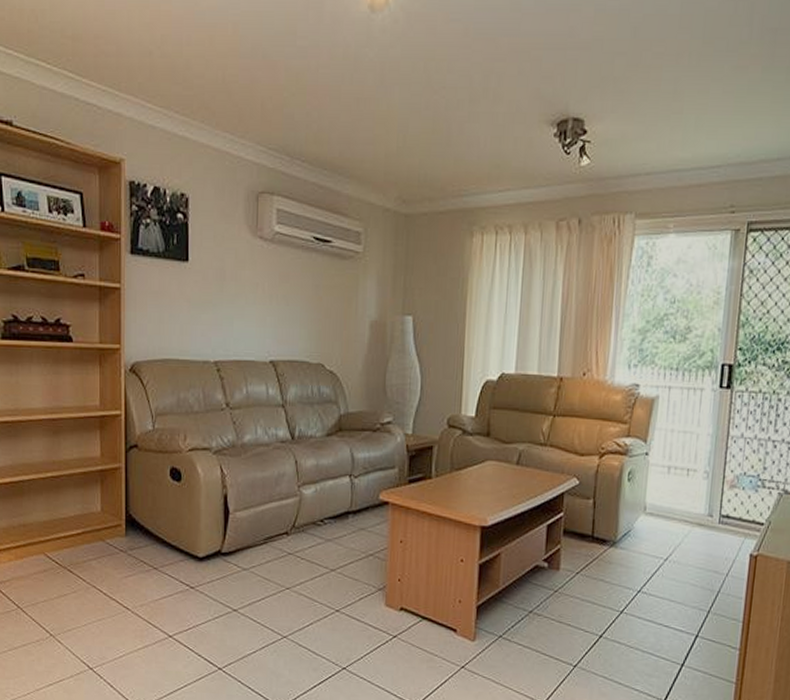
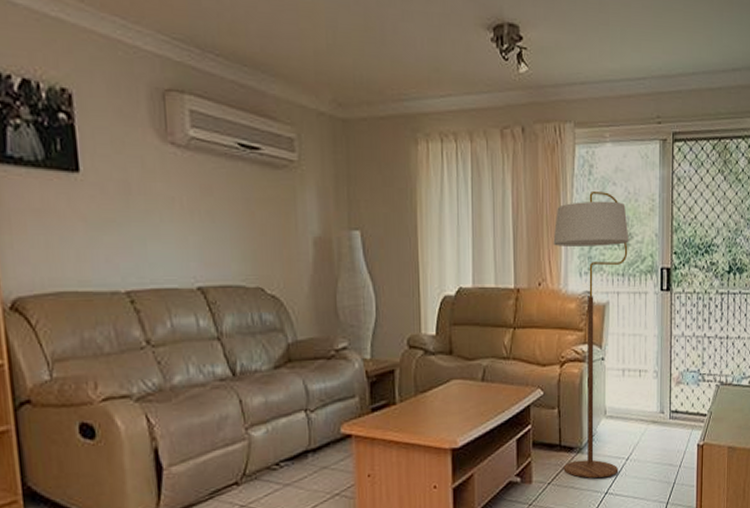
floor lamp: none [594,282,688,575] -> present [553,190,629,478]

